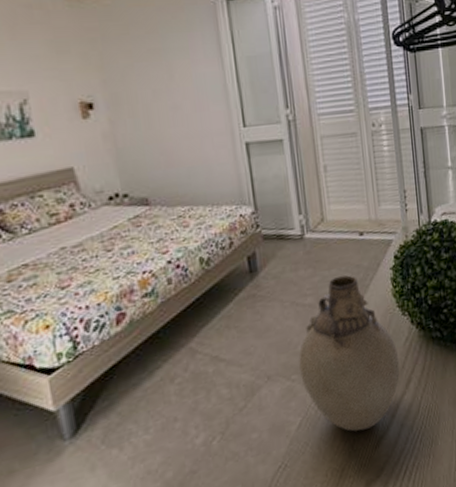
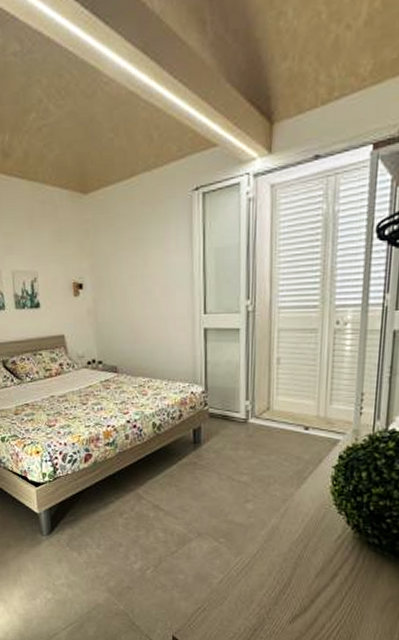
vase: present [299,275,400,432] -> none [228,464,328,604]

